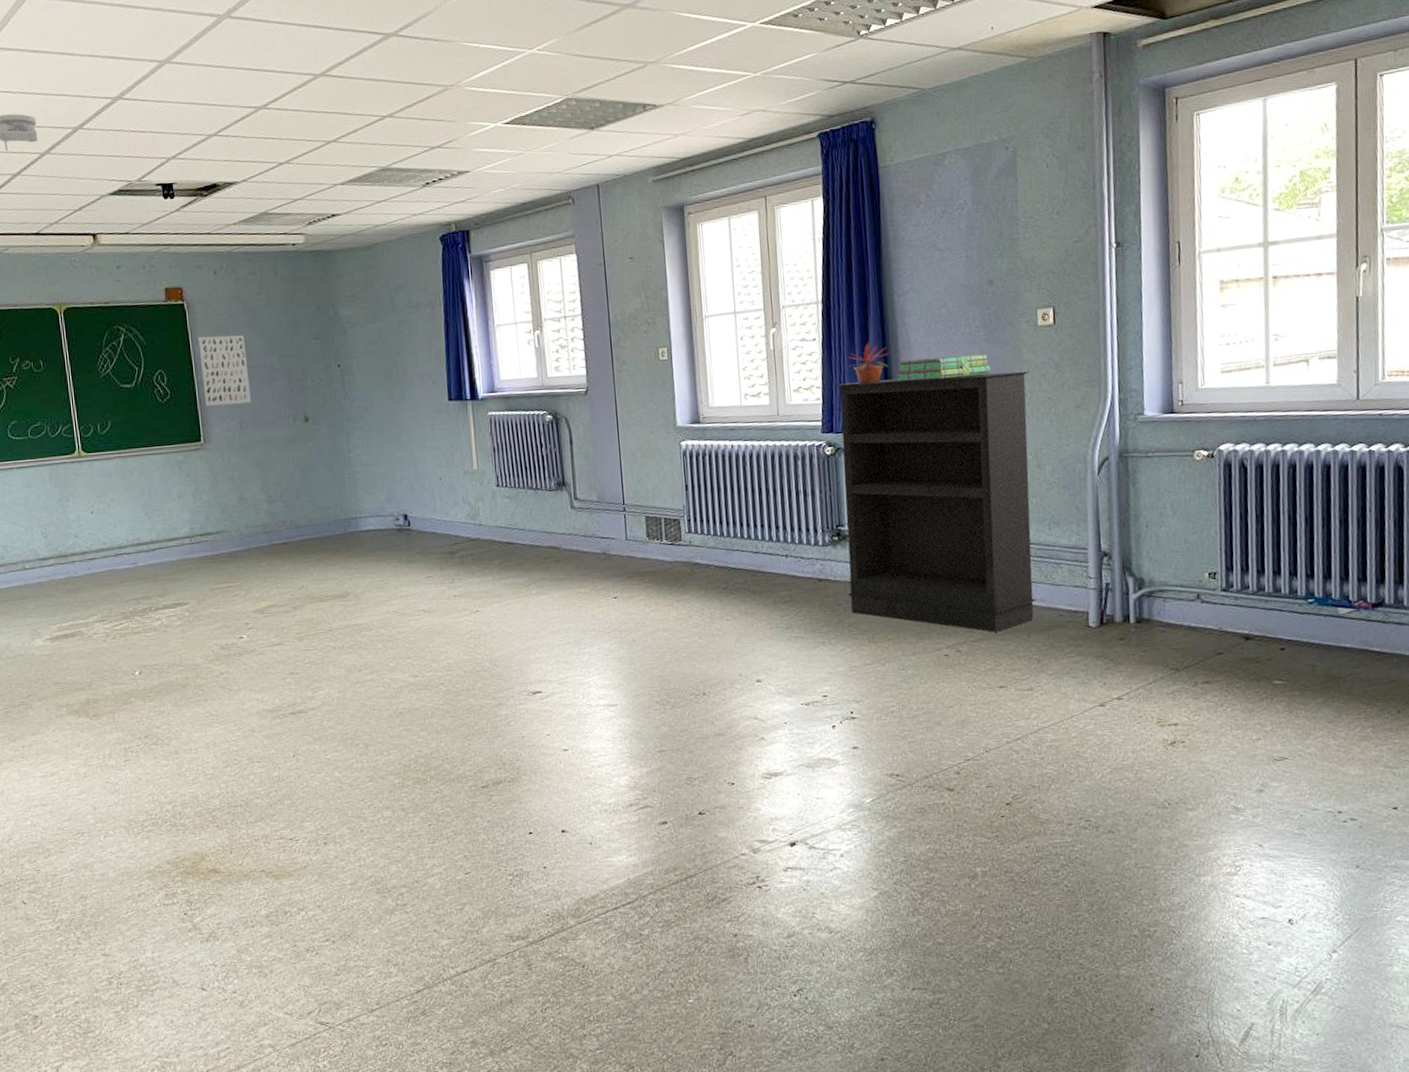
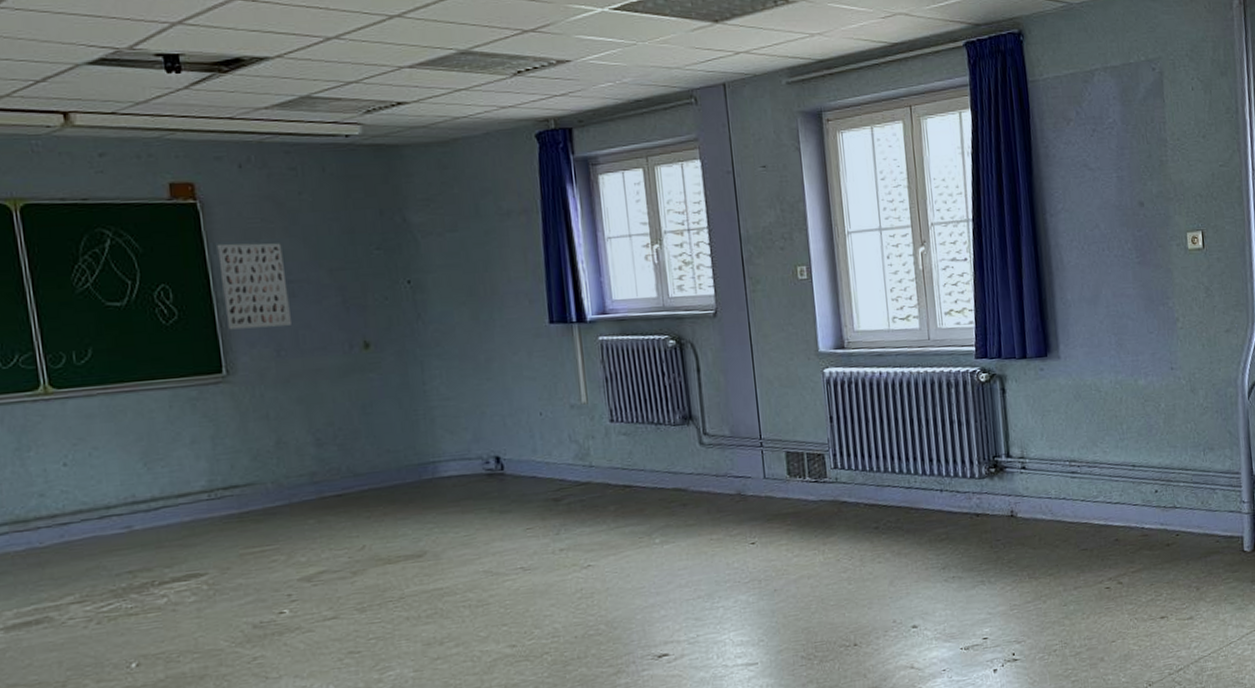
bookshelf: present [835,371,1036,632] -> none [988,294,1194,562]
potted plant: present [848,342,889,383] -> none [1001,263,1043,306]
stack of books: present [896,354,990,382] -> none [1050,277,1144,305]

